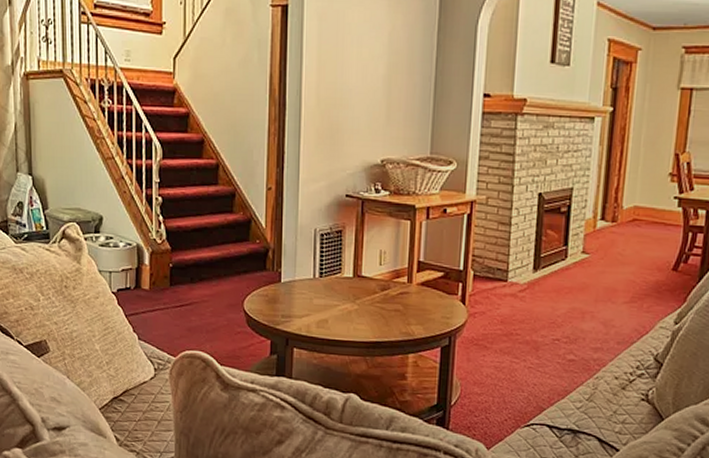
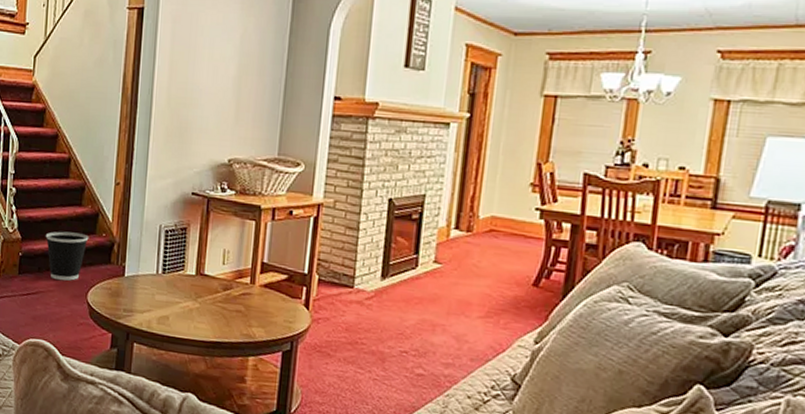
wastebasket: none [196,239,242,290] -> present [45,231,89,281]

